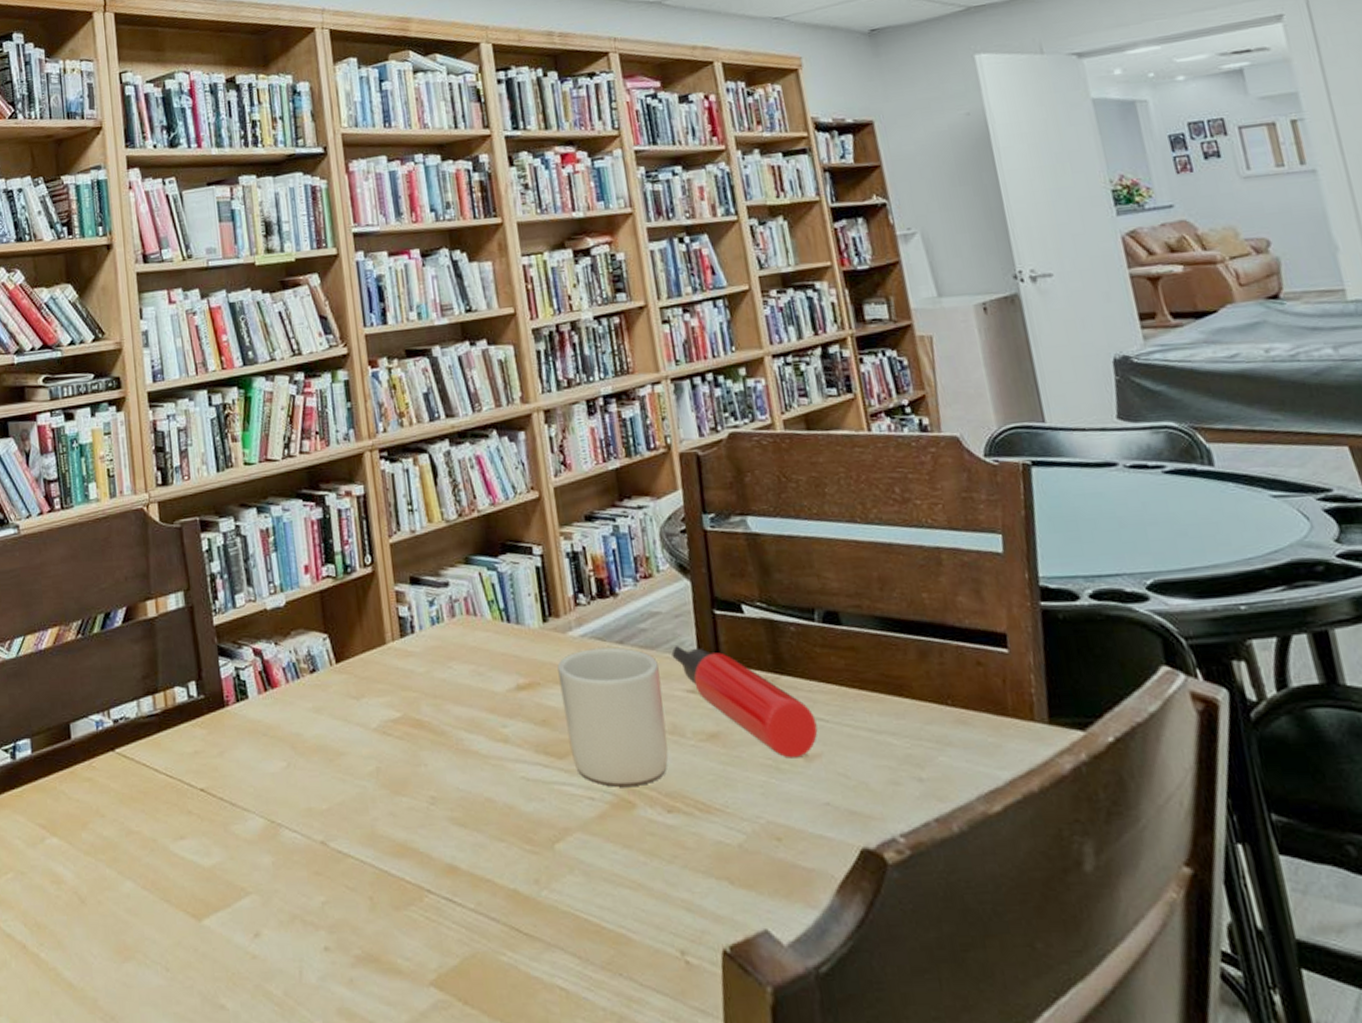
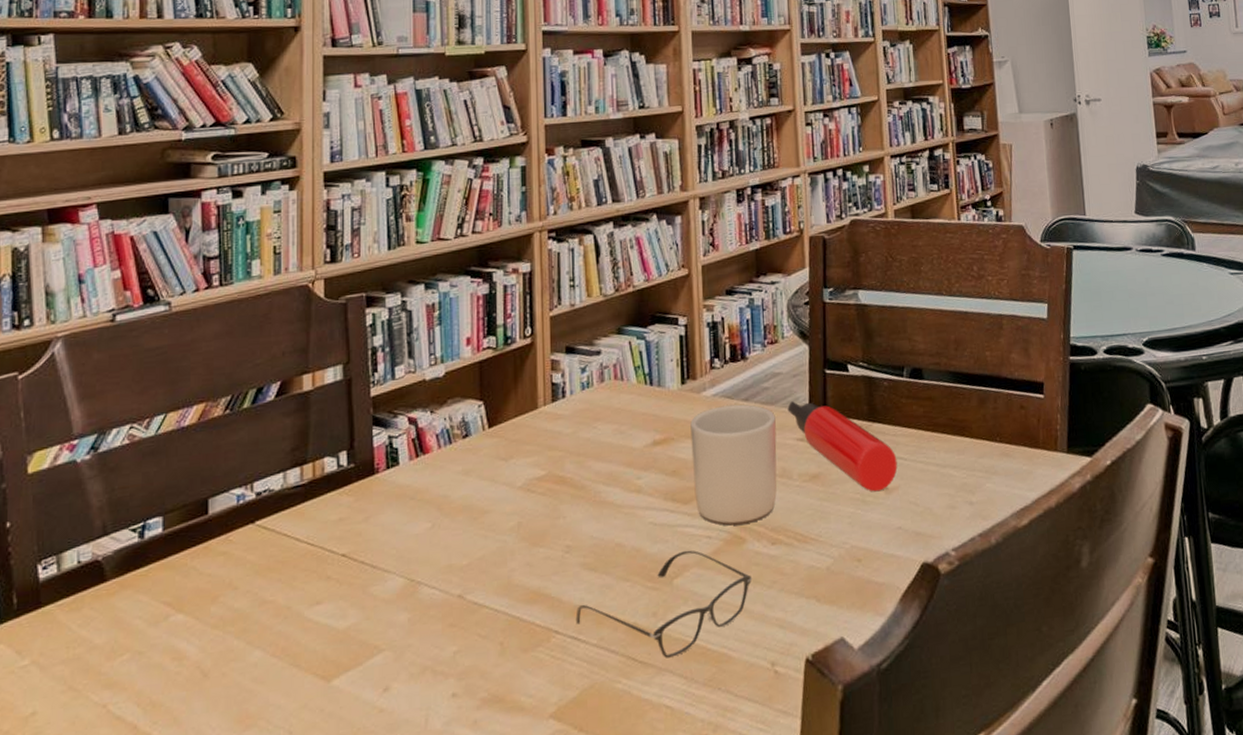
eyeglasses: none [448,811,648,933] -> present [575,550,753,659]

